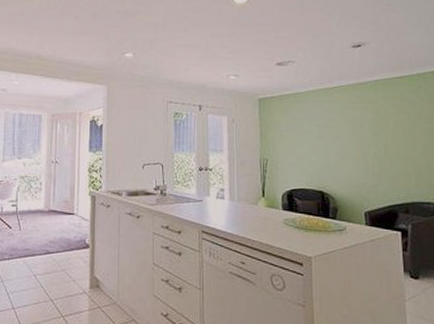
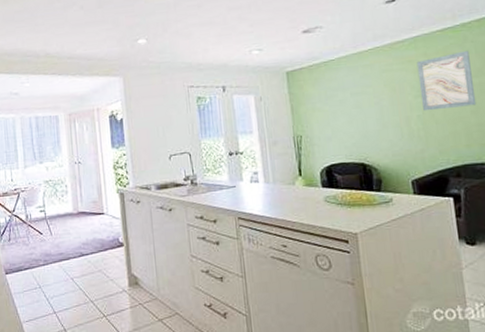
wall art: none [376,98,427,149] -> present [416,50,477,112]

